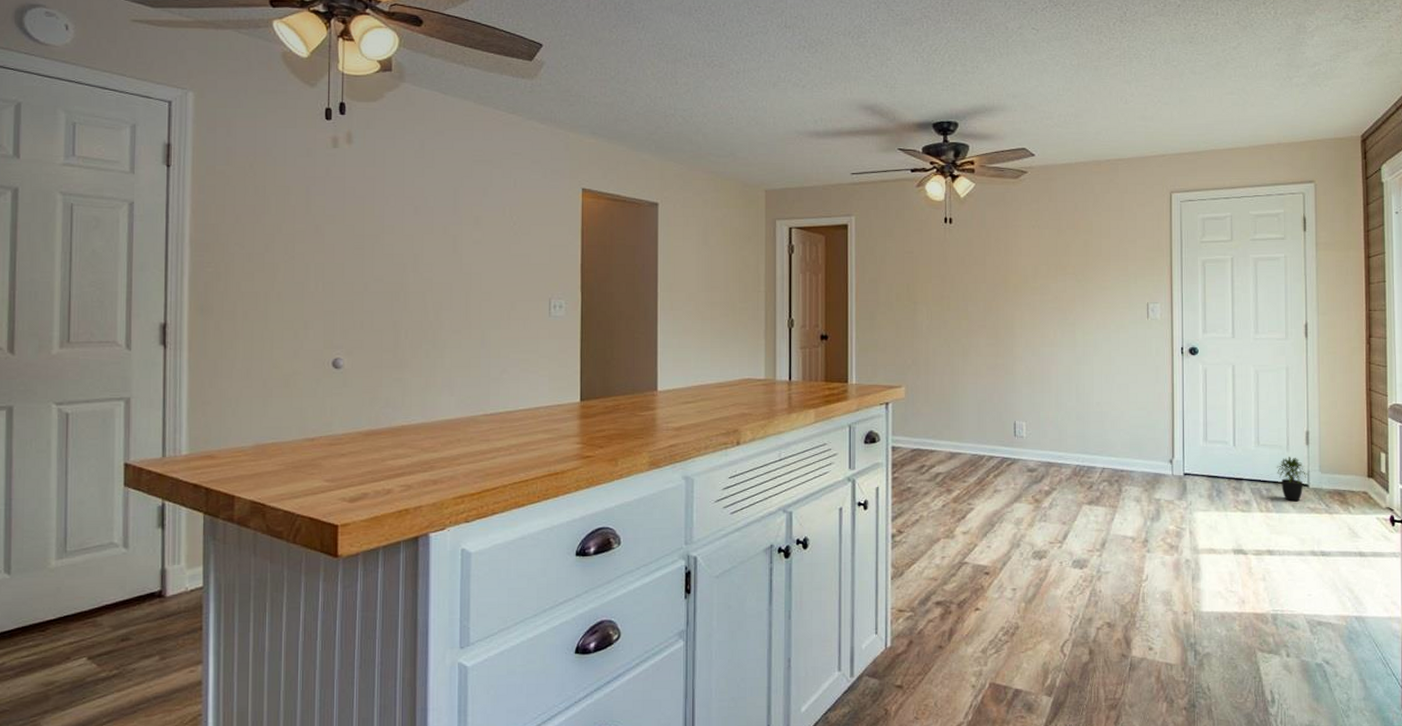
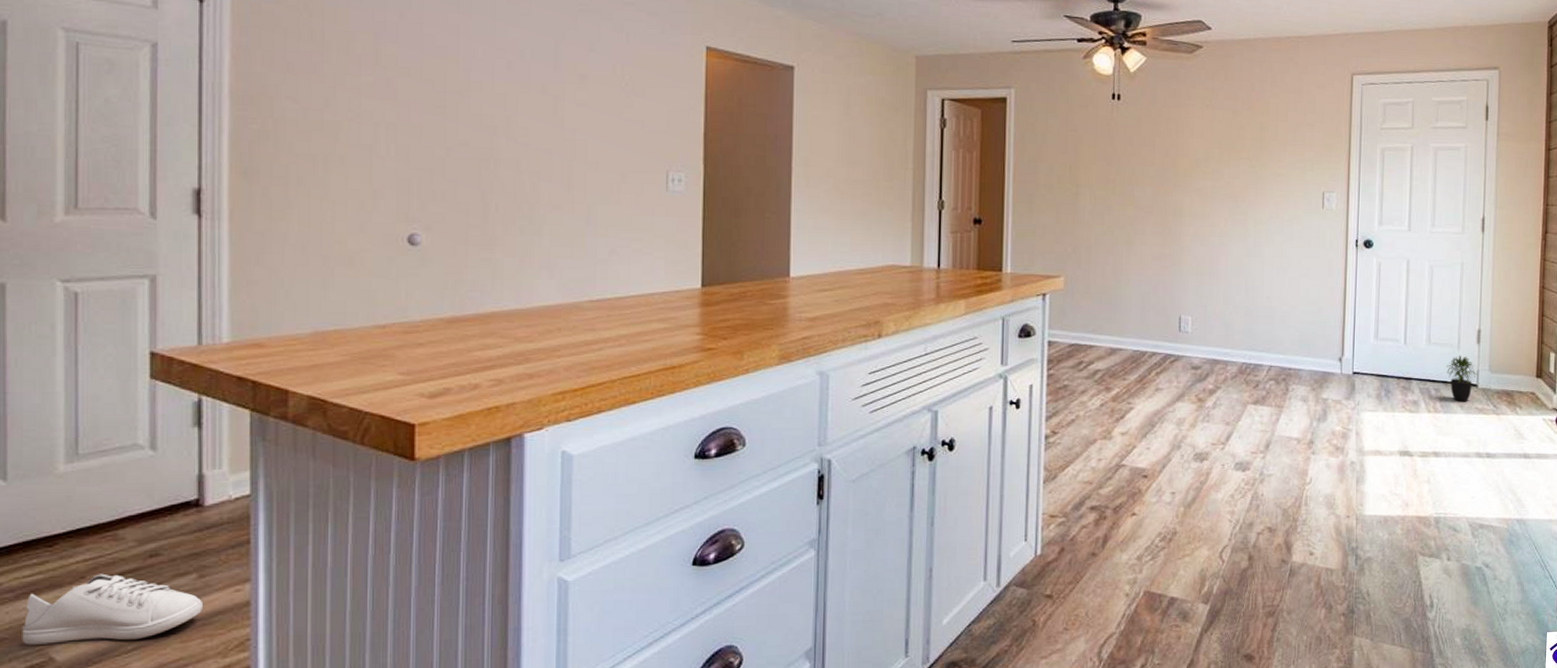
shoe: none [20,655,165,717] -> present [22,573,204,645]

